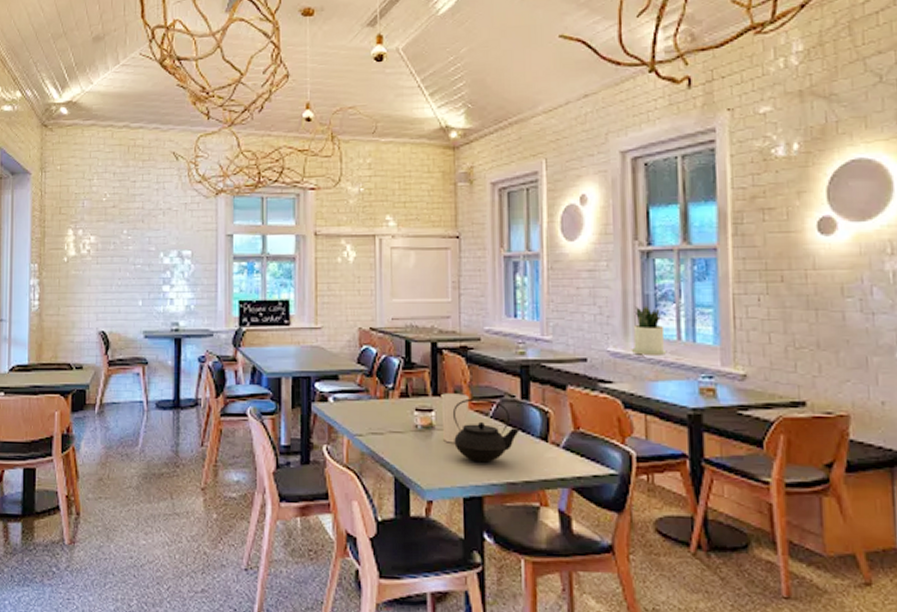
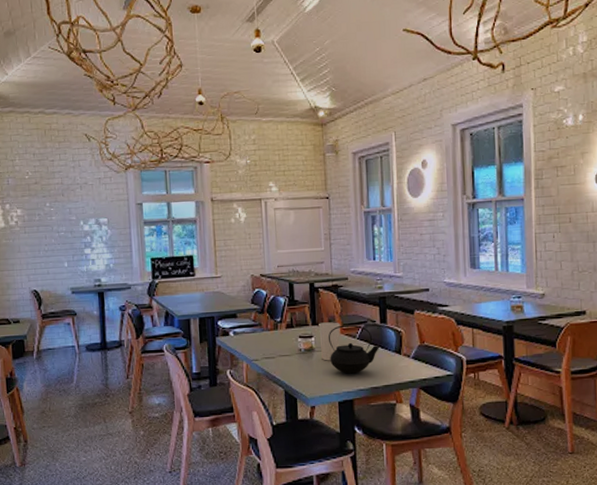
planter: present [631,305,667,357] -> none [461,245,488,285]

